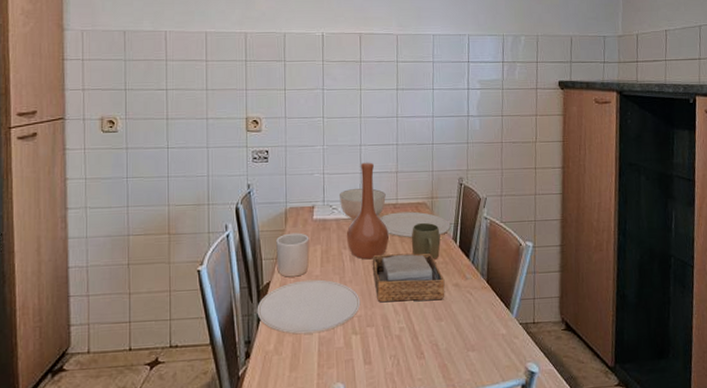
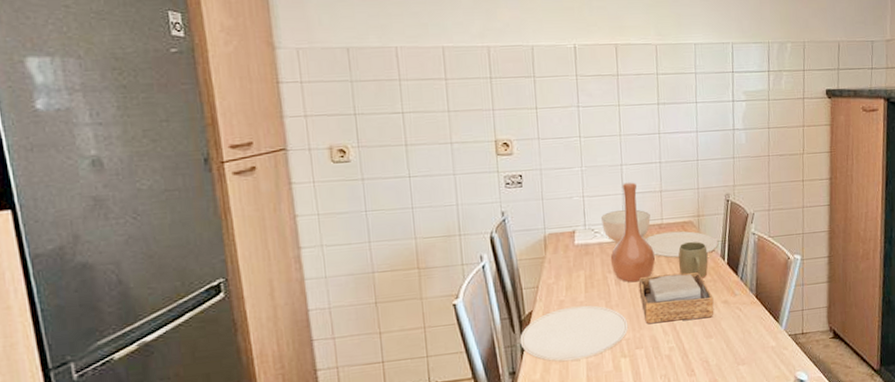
mug: present [276,232,310,277] -> none [536,259,573,306]

